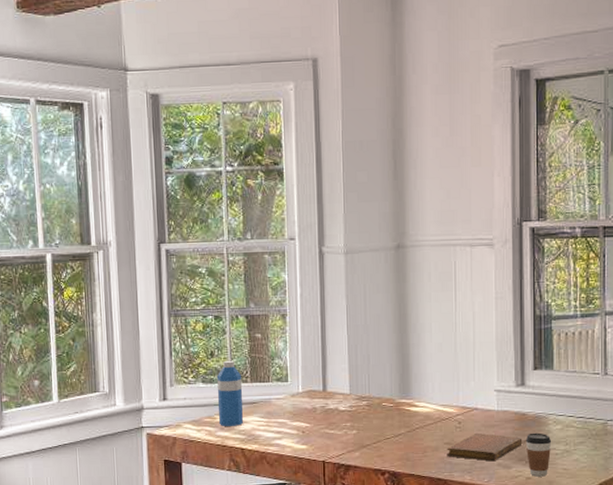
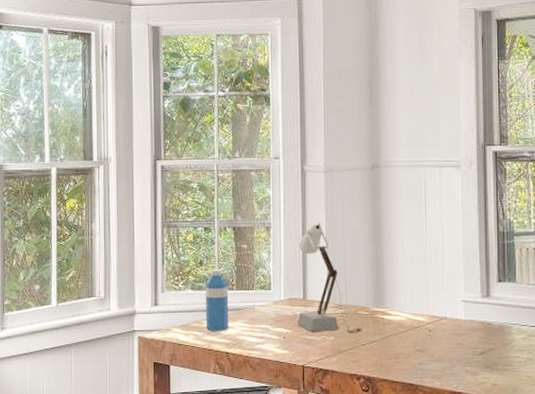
desk lamp: none [317,309,387,427] -> present [297,223,362,334]
notebook: present [447,432,523,462] -> none [418,340,489,368]
coffee cup: present [525,432,552,477] -> none [491,341,516,383]

